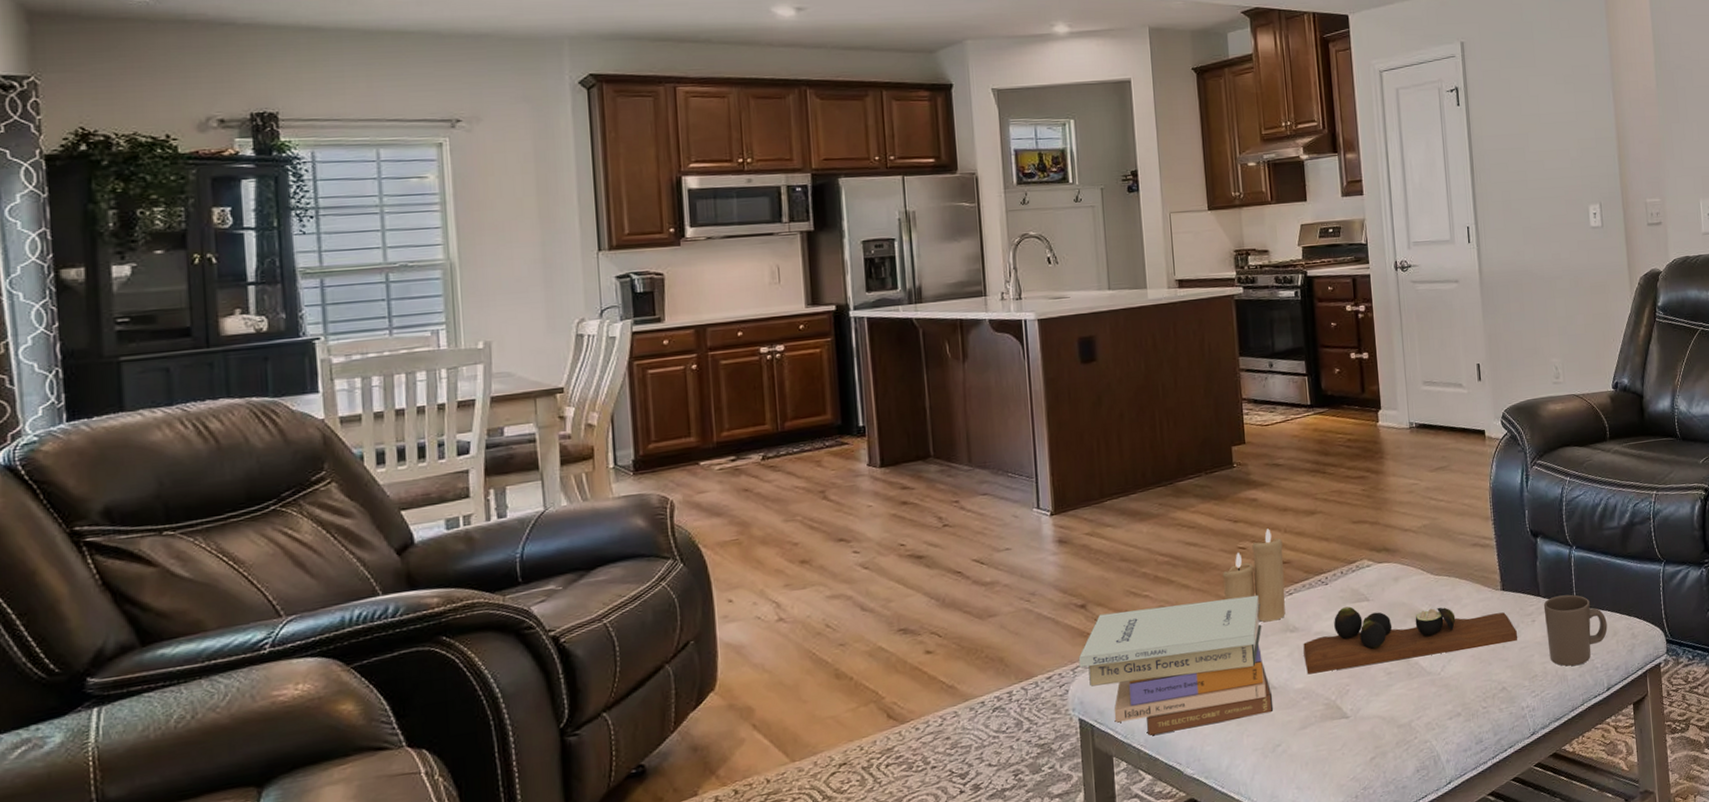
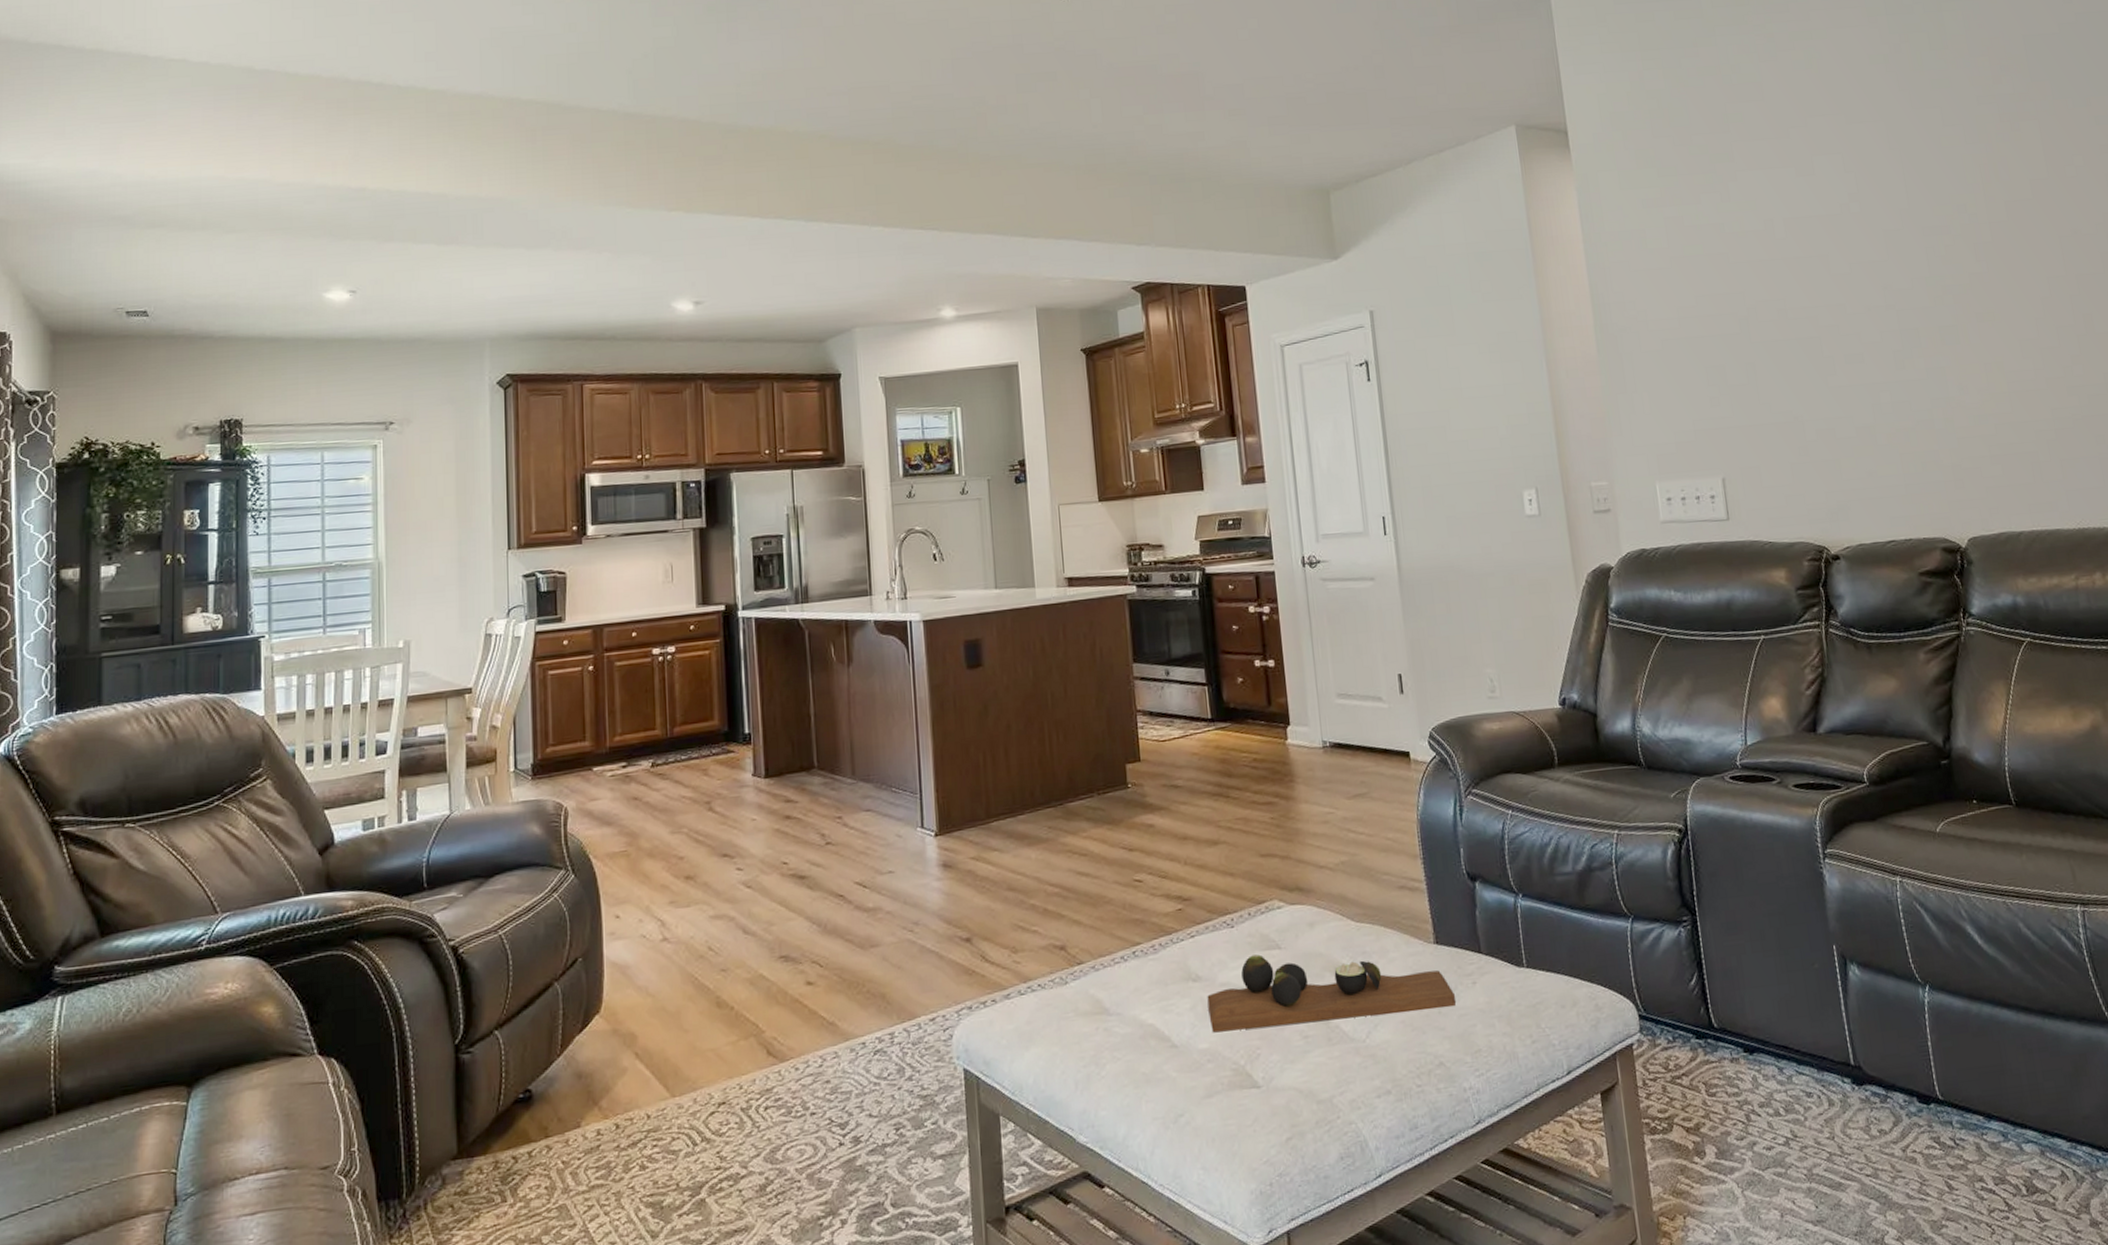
books: present [1078,594,1274,736] -> none [963,935,1175,1094]
candle: present [1222,528,1286,622] -> none [1116,859,1187,968]
mug: present [1543,594,1608,666] -> none [1485,952,1565,1041]

